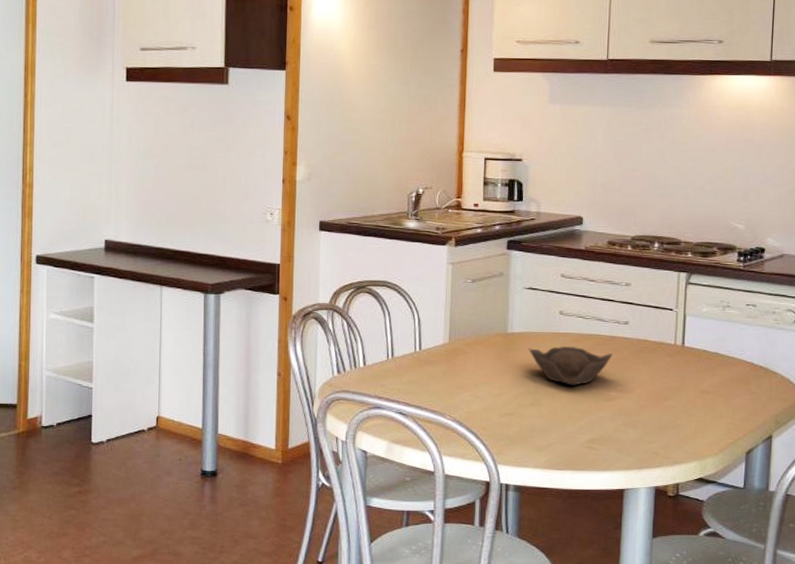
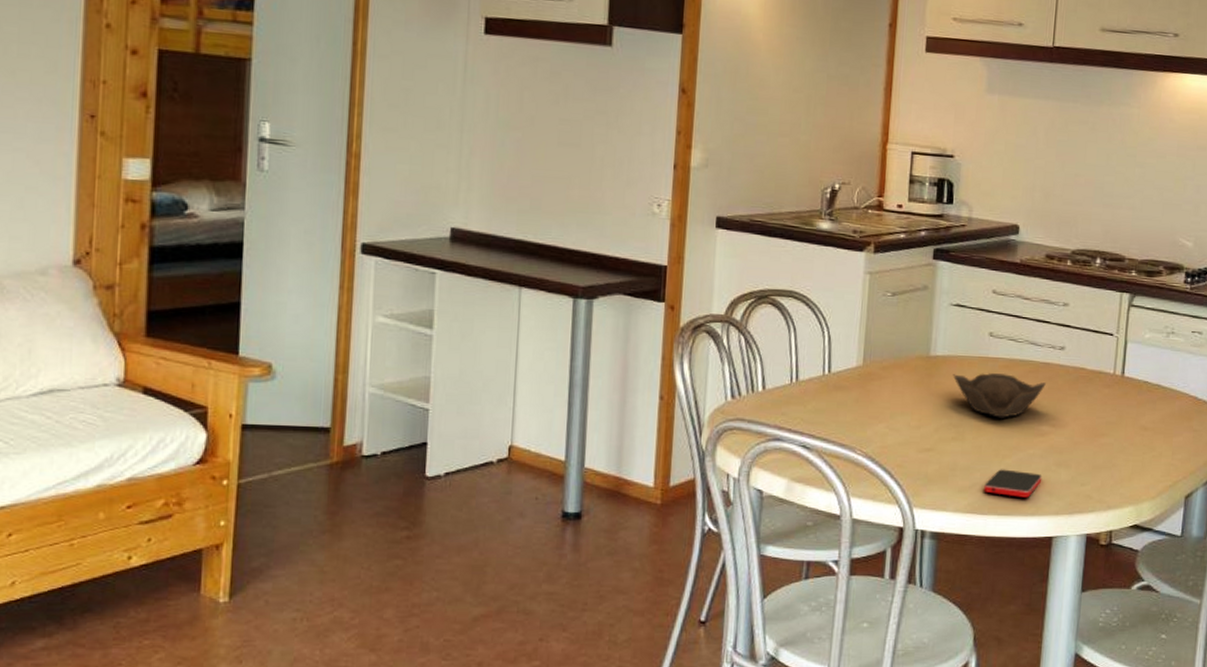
smartphone: none [560,430,613,455] -> present [984,469,1042,498]

